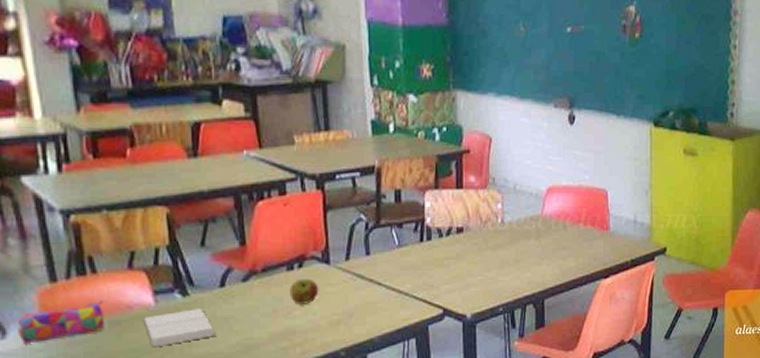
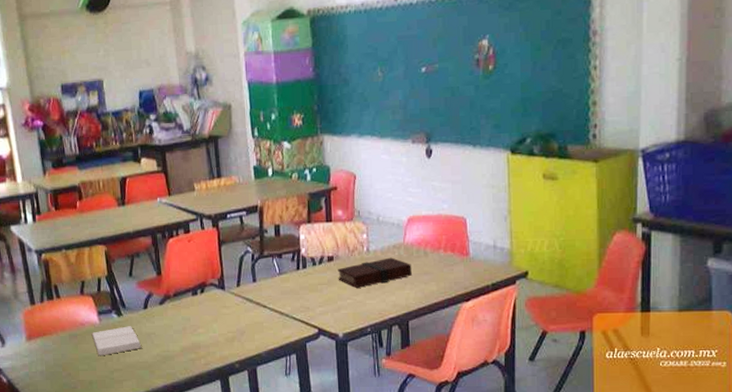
pencil case: present [18,300,105,345] -> none [12,318,67,352]
apple: present [289,278,319,305] -> none [194,302,217,324]
book: none [468,230,549,263] -> present [338,257,412,288]

